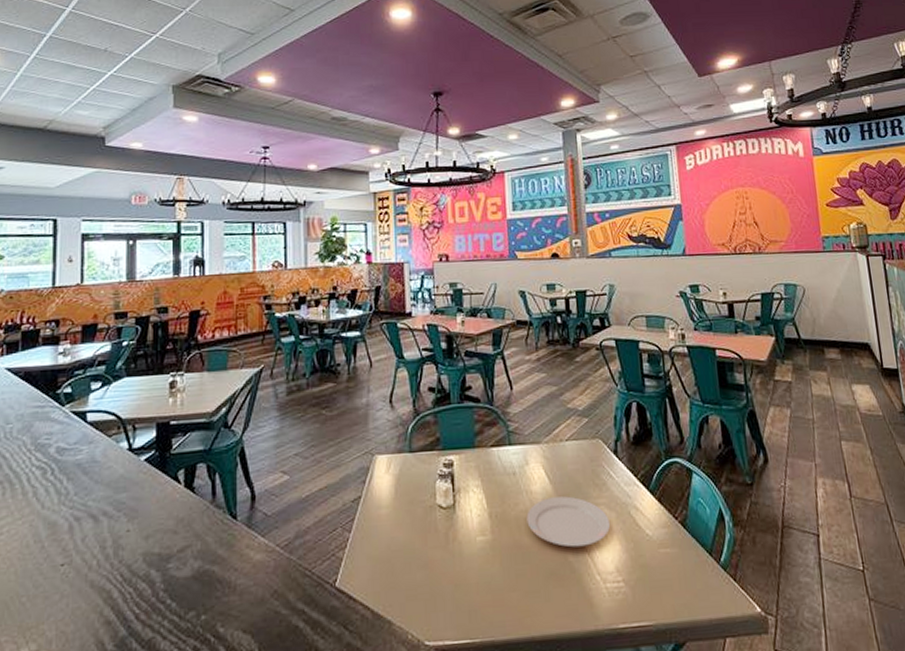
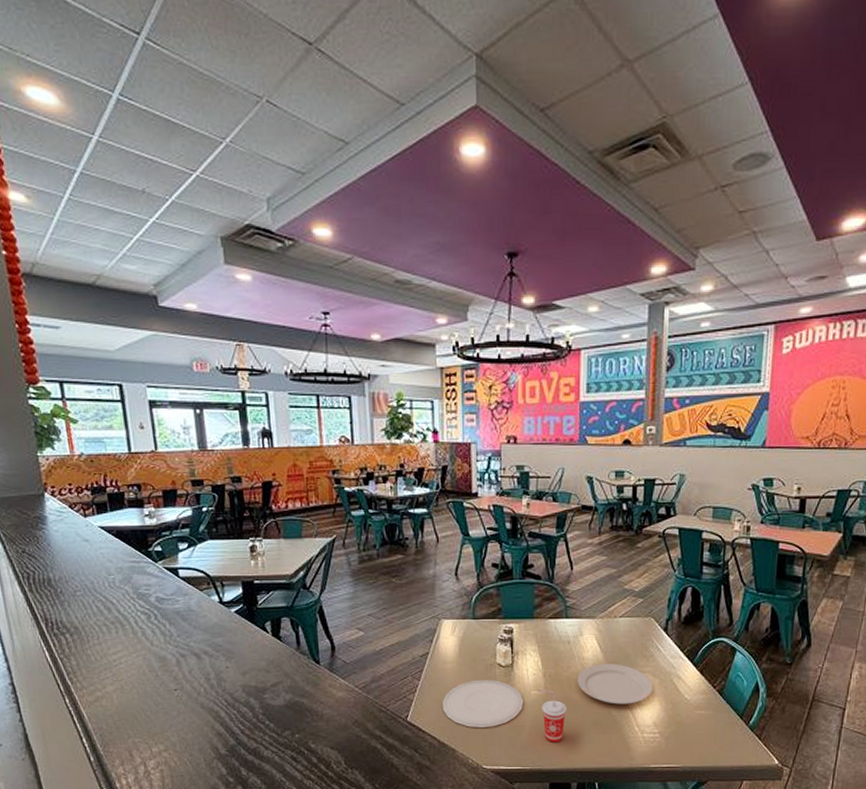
plate: none [376,525,470,591] -> present [442,679,524,729]
beverage cup: none [484,533,519,603] -> present [538,689,568,742]

